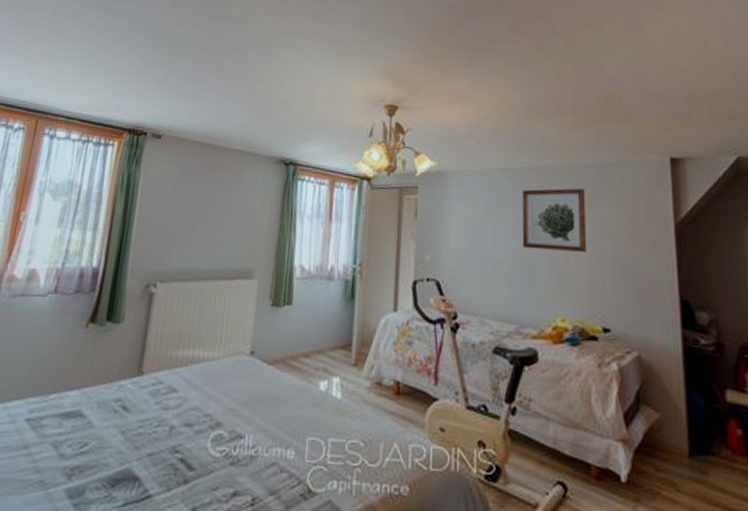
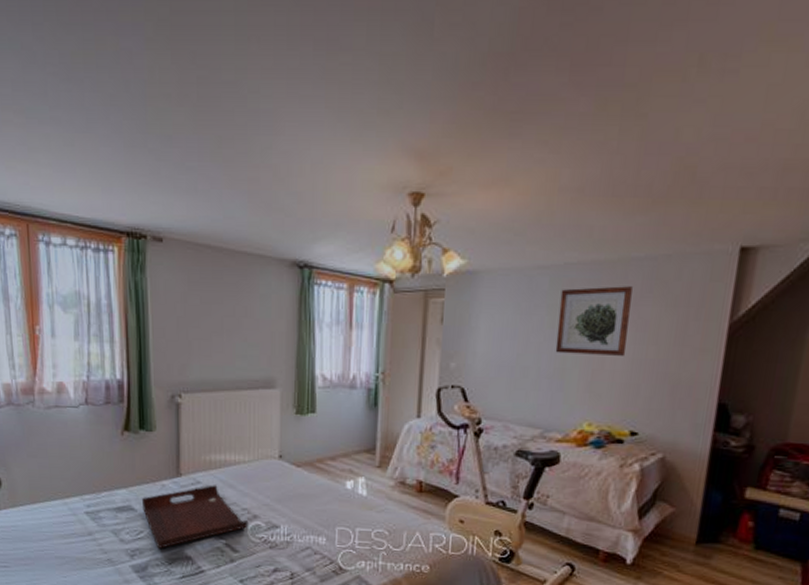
serving tray: none [92,385,211,466] -> present [142,485,249,548]

